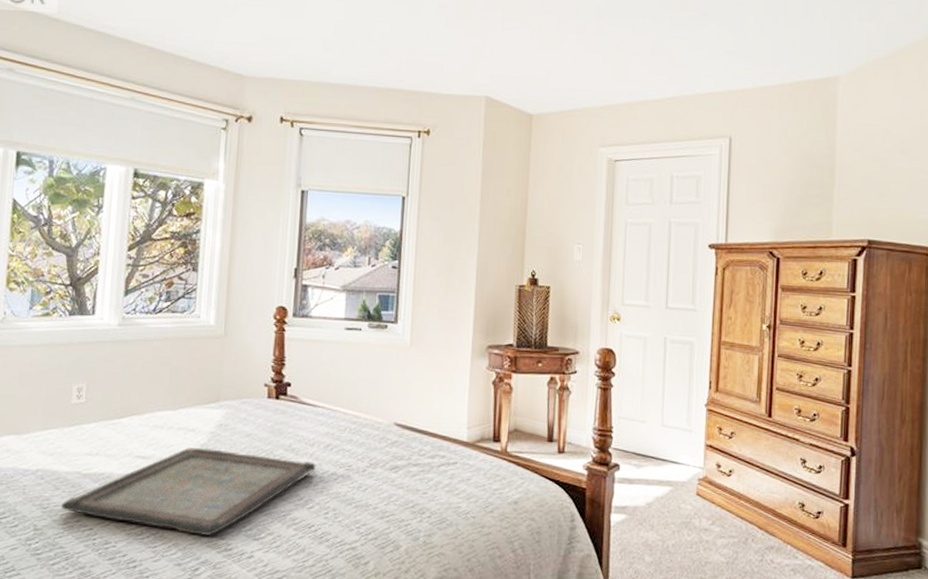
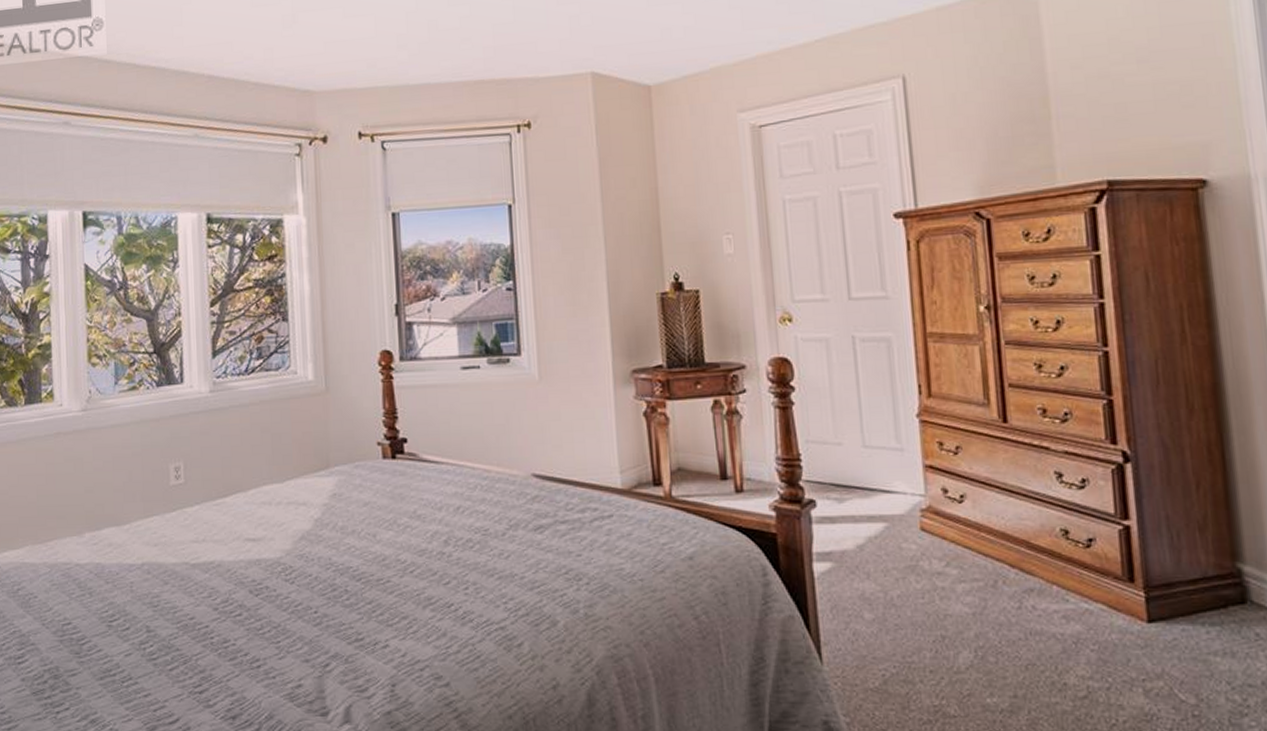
serving tray: present [61,446,316,536] -> none [172,522,447,625]

